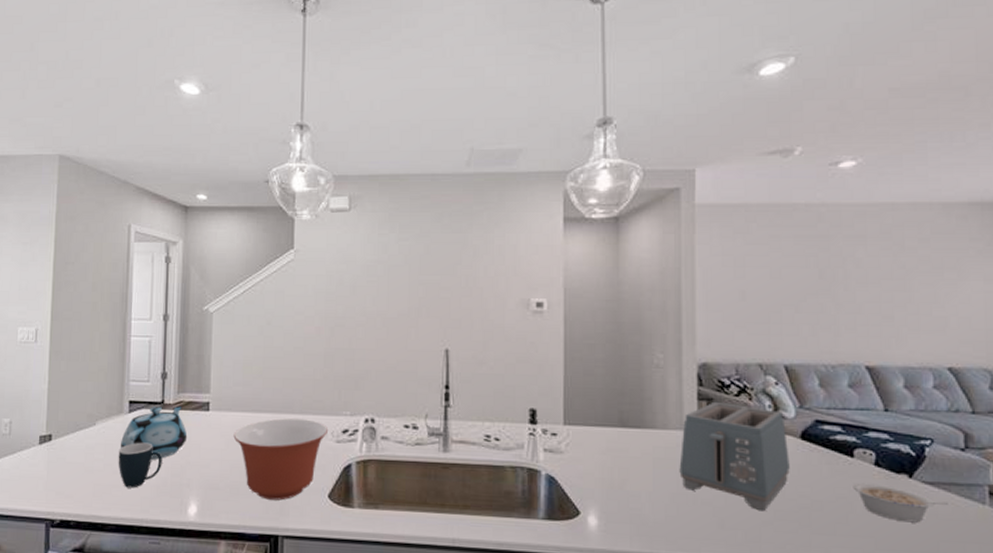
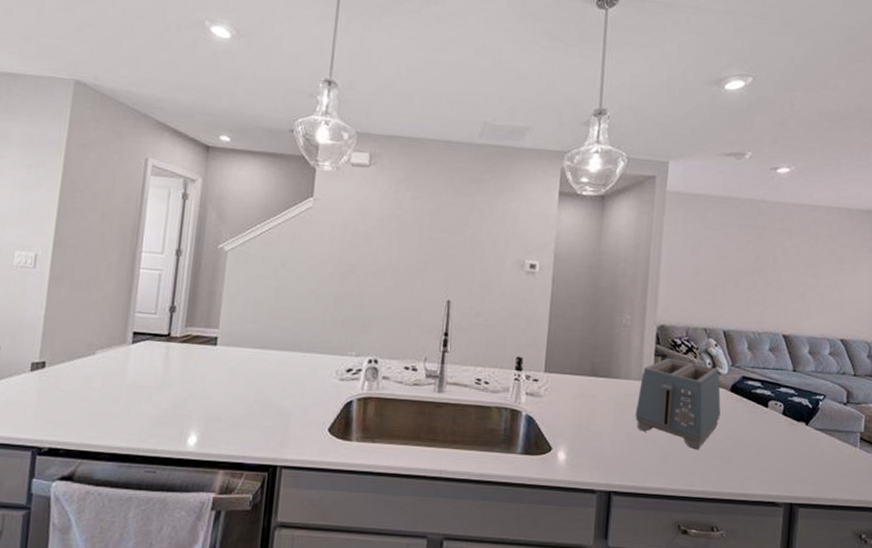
mug: present [118,442,163,488] -> none [117,373,165,418]
teapot: present [121,405,188,460] -> none [121,339,193,391]
mixing bowl: present [233,418,329,501] -> none [239,355,334,433]
legume: present [853,483,948,523] -> none [765,428,831,461]

